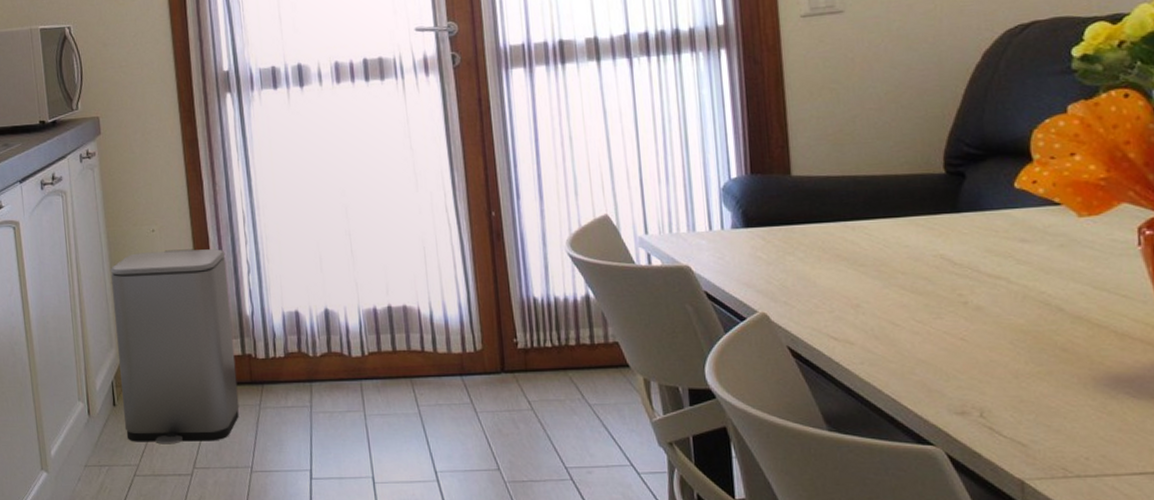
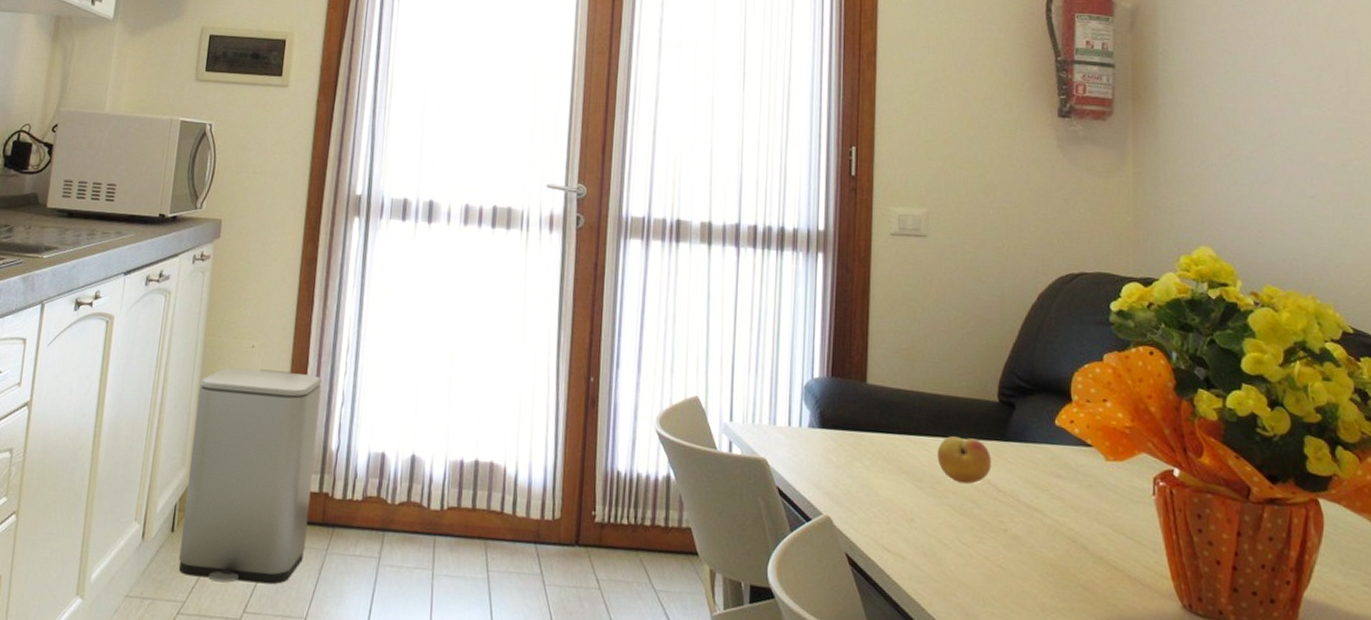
fruit: none [879,215,944,262] -> present [937,436,992,484]

